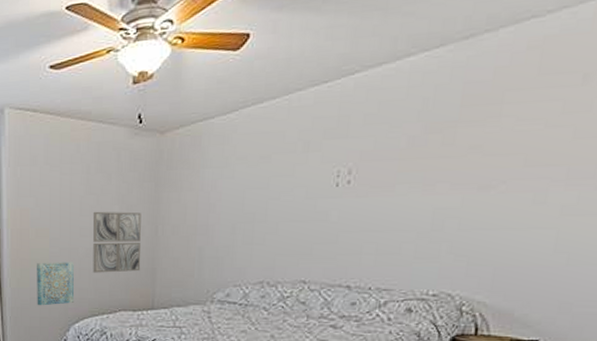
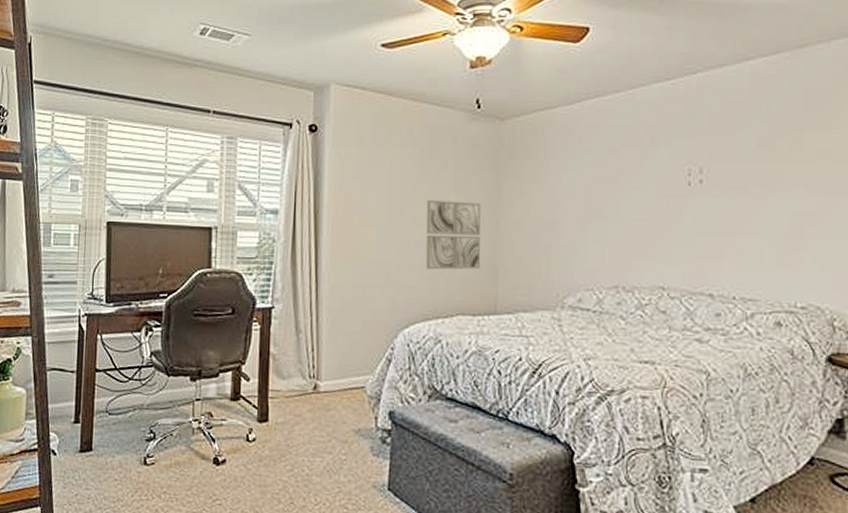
wall art: present [37,262,75,306] -> none [359,255,404,306]

